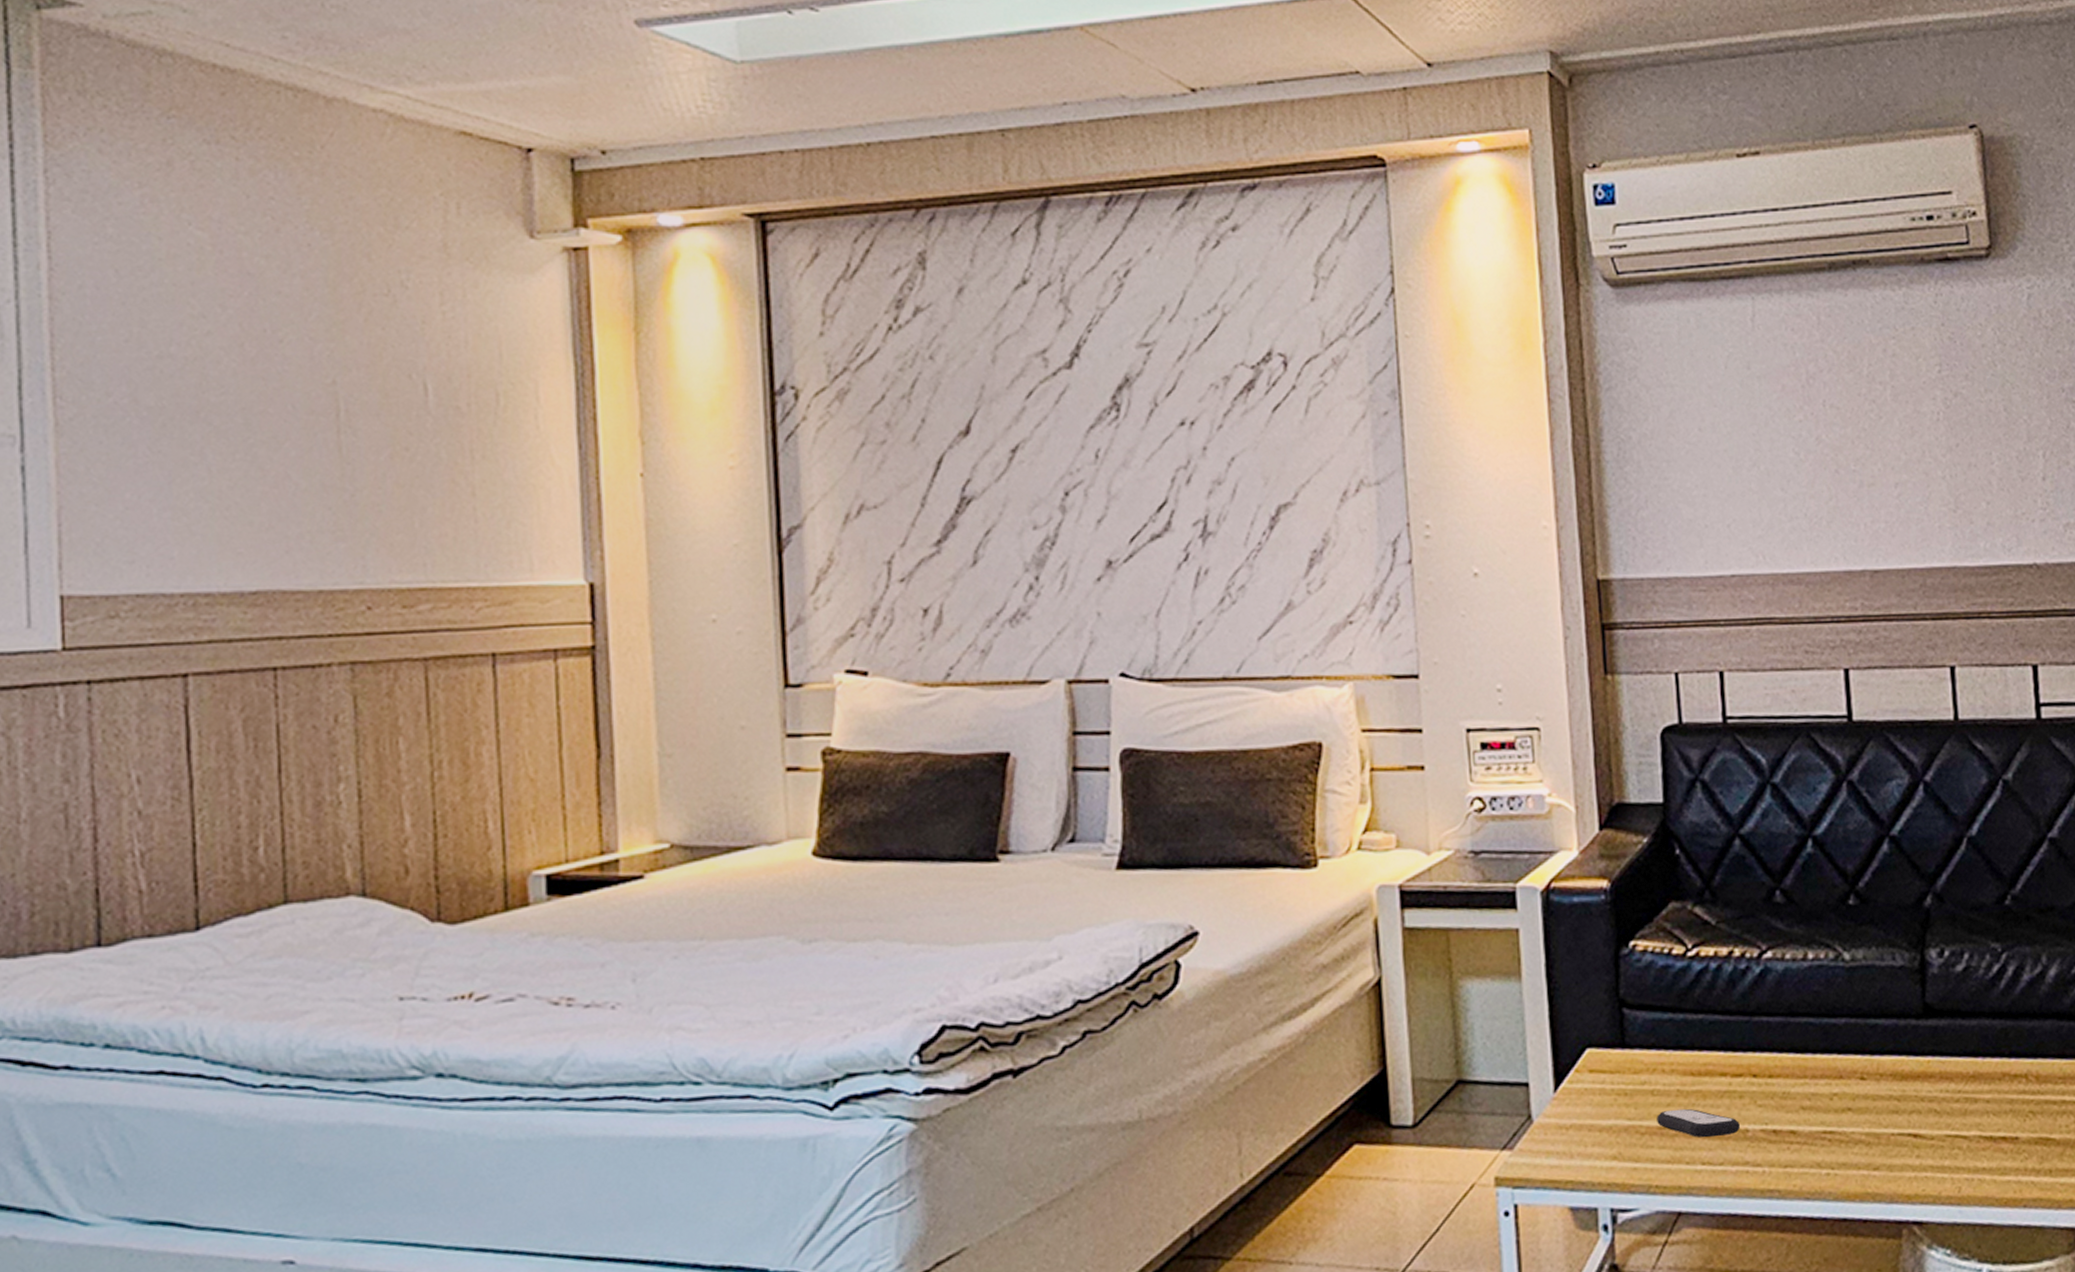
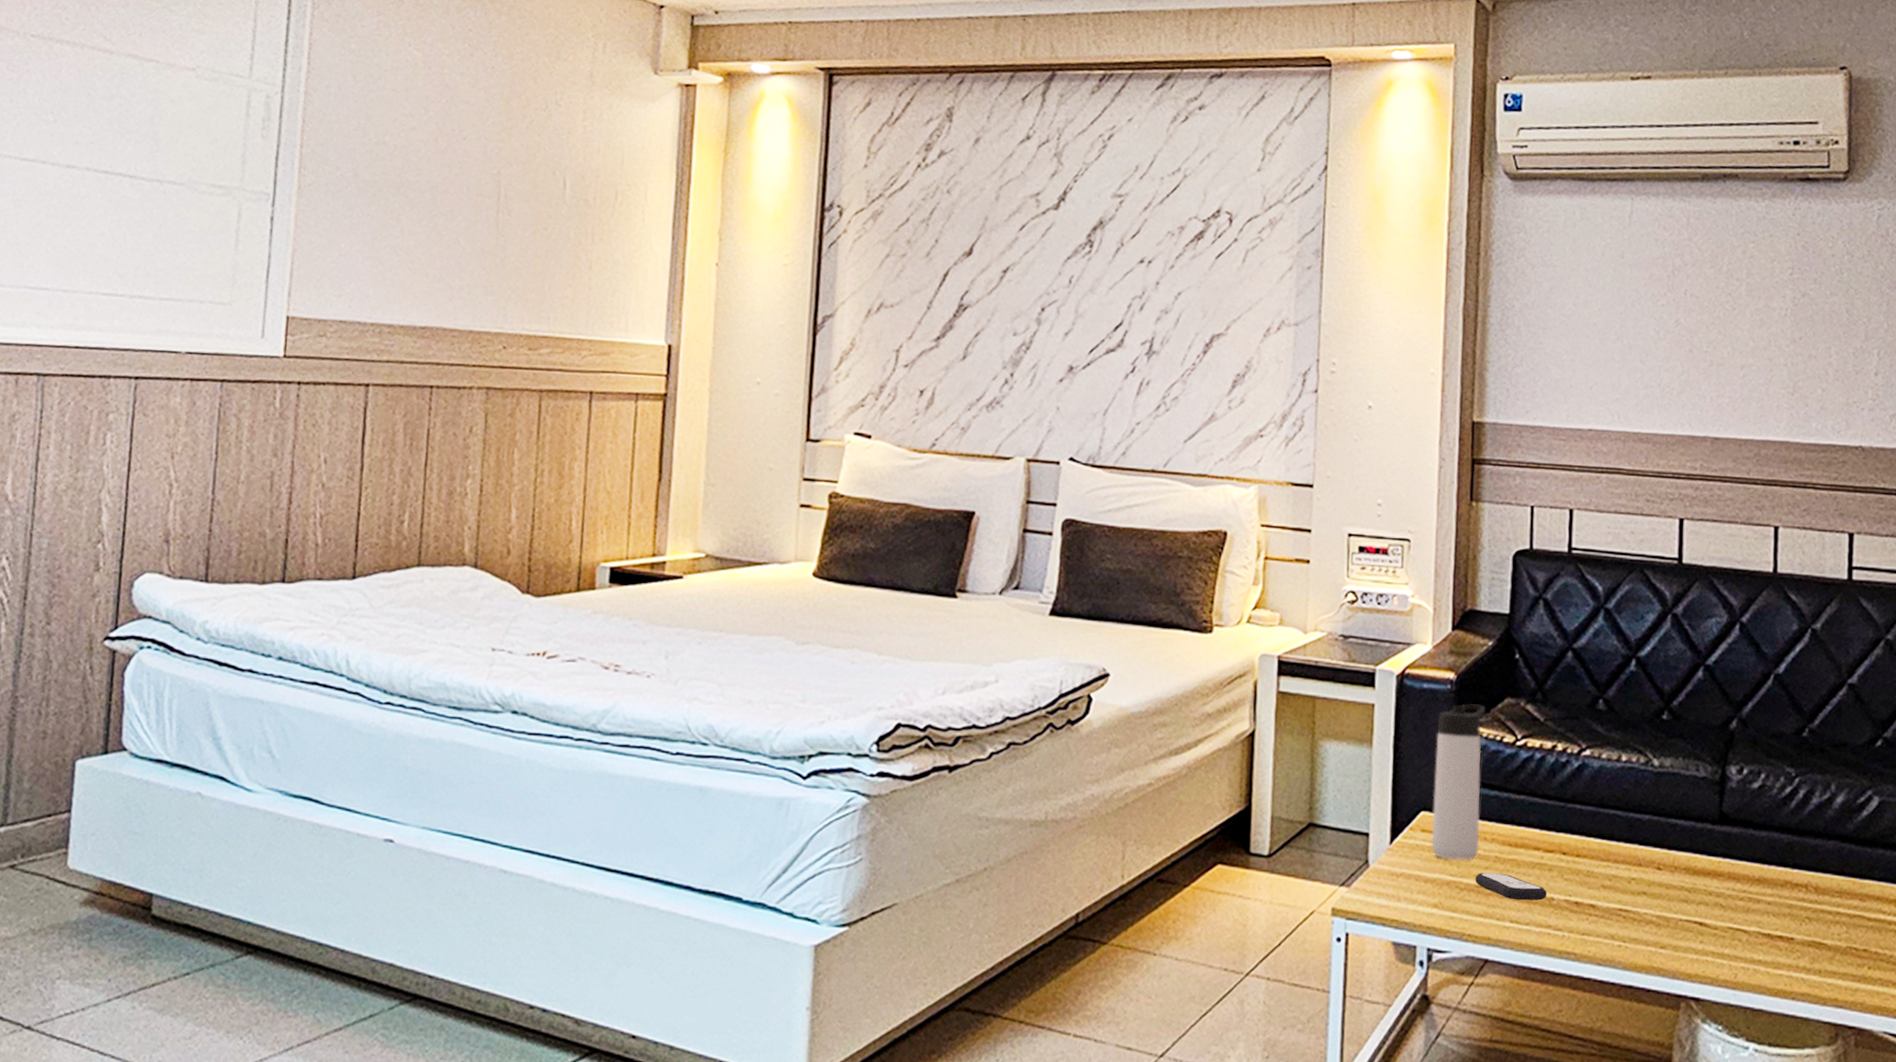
thermos bottle: none [1595,914,1658,1101] -> present [1431,704,1486,860]

